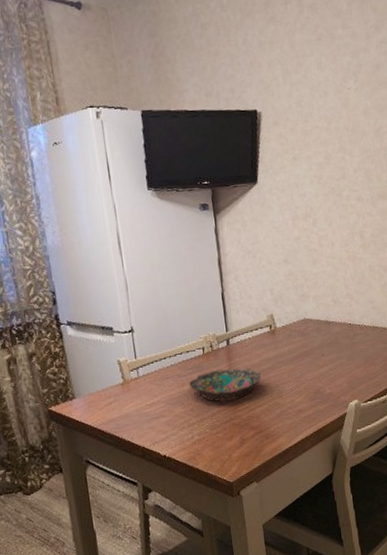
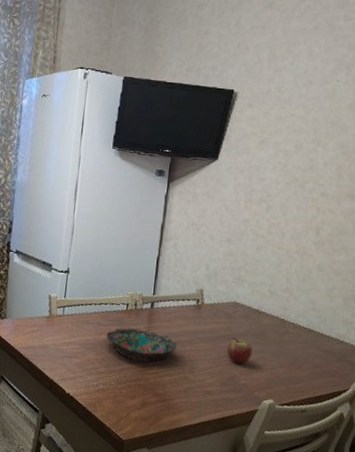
fruit: none [307,352,331,377] -> present [227,338,253,365]

